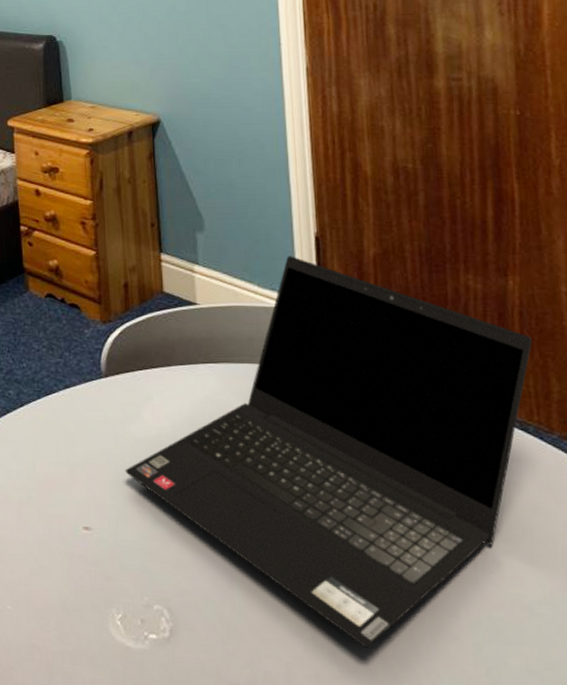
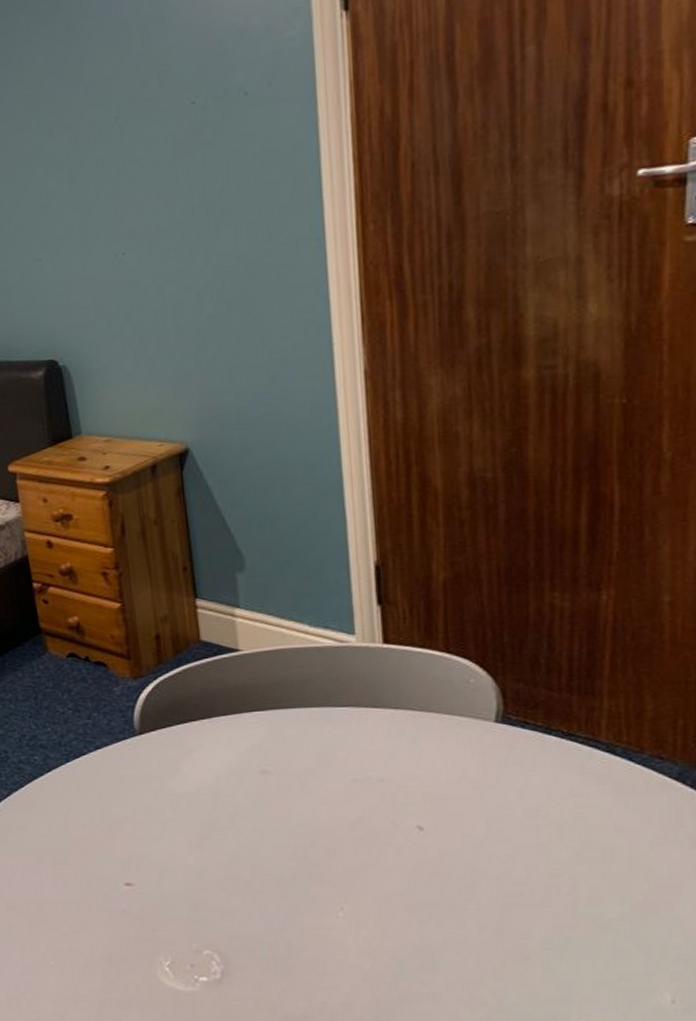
laptop computer: present [125,256,533,648] -> none [166,589,627,974]

